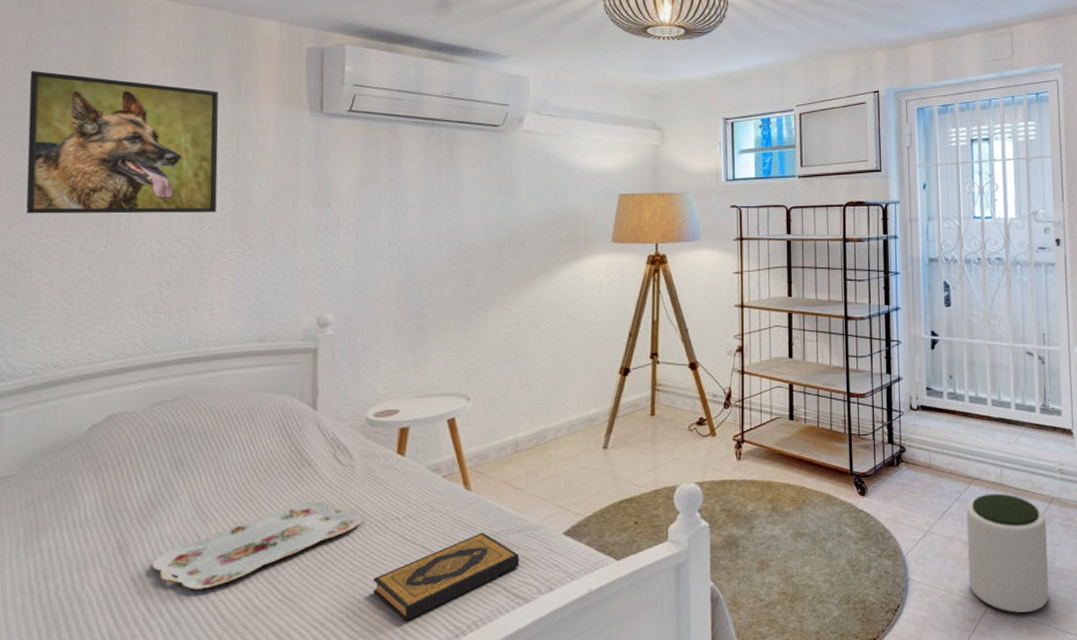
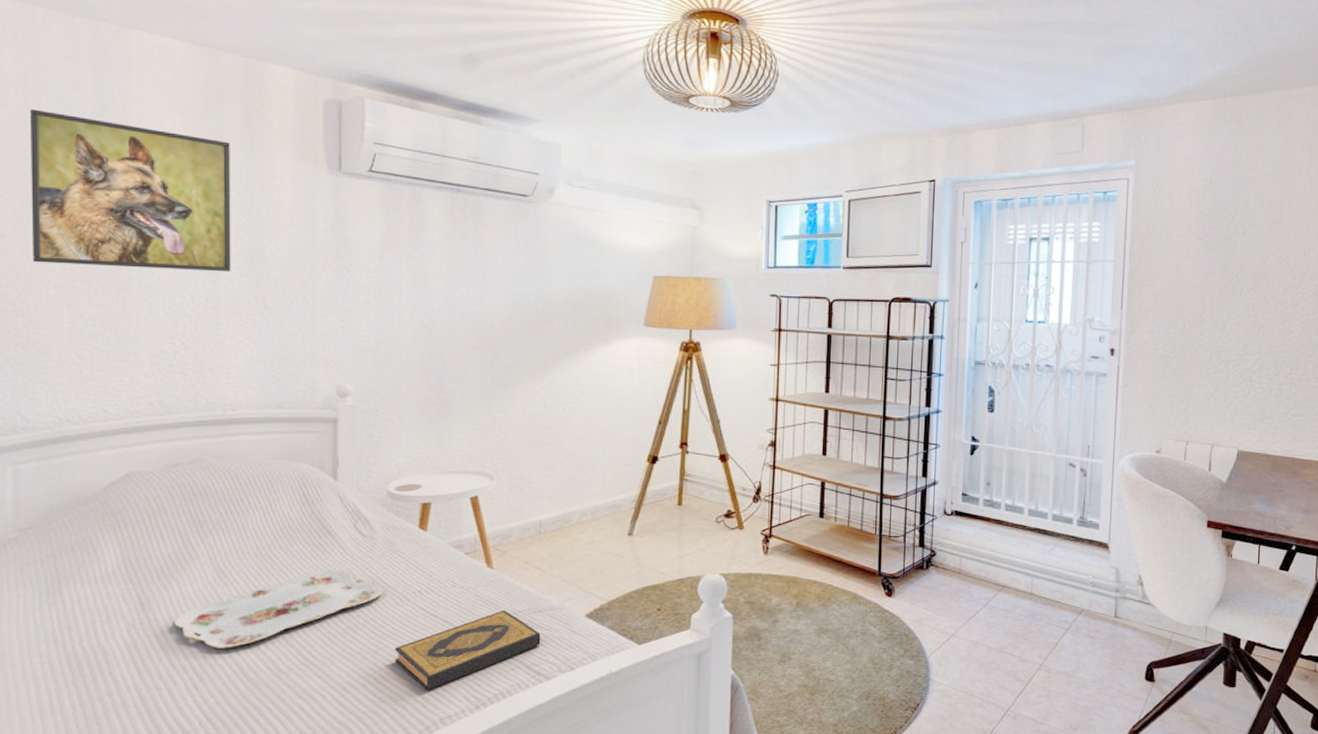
plant pot: present [966,493,1049,613] -> none [990,602,1074,718]

